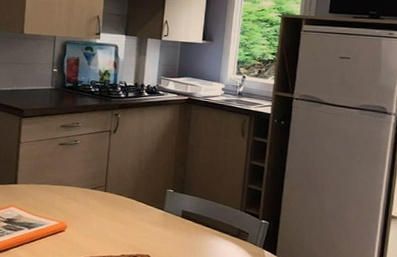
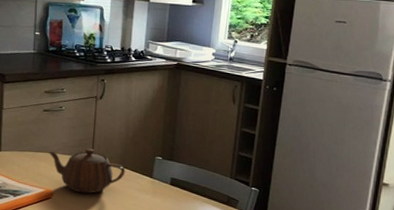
teapot: none [62,181,138,227] -> present [48,148,126,194]

